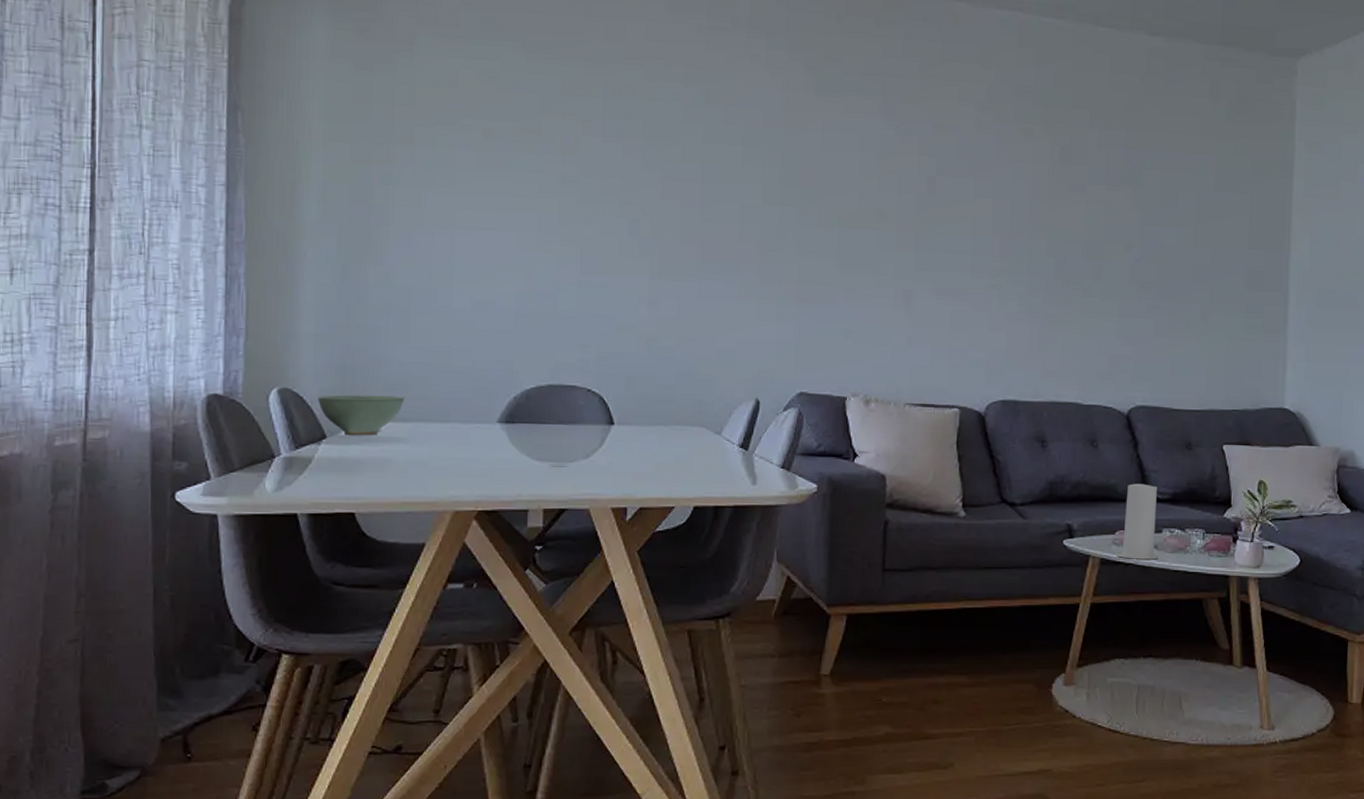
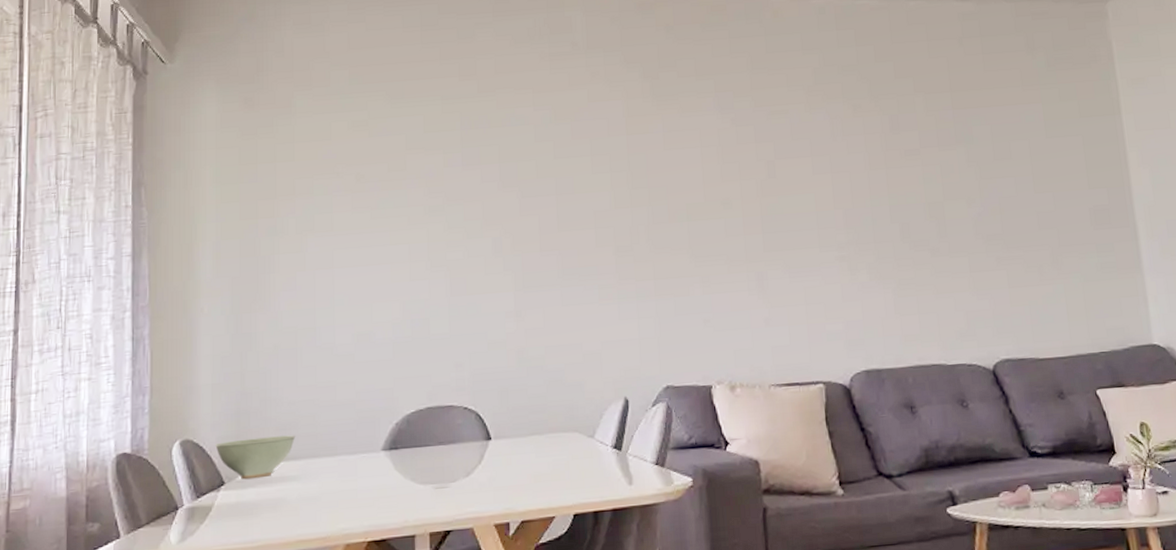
candle: present [1117,483,1159,560] -> none [1004,439,1048,522]

